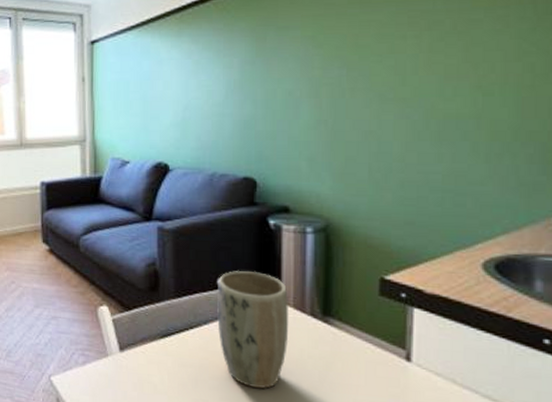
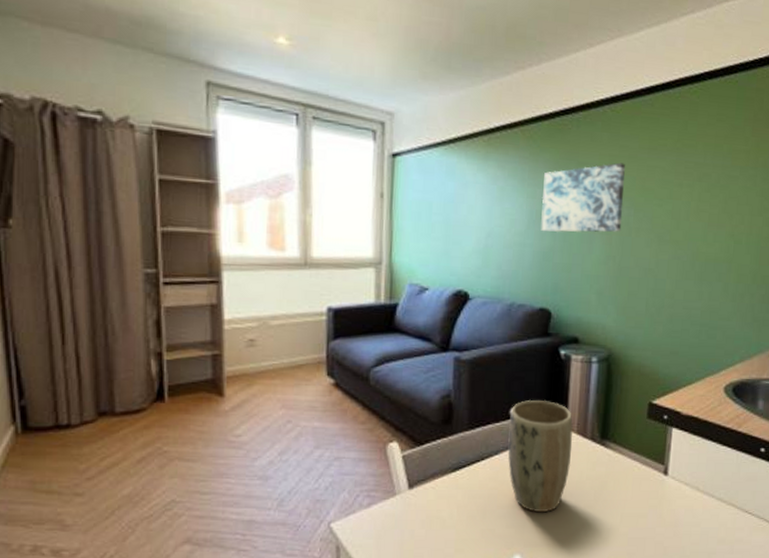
wall art: none [239,21,333,101] -> present [541,162,625,232]

